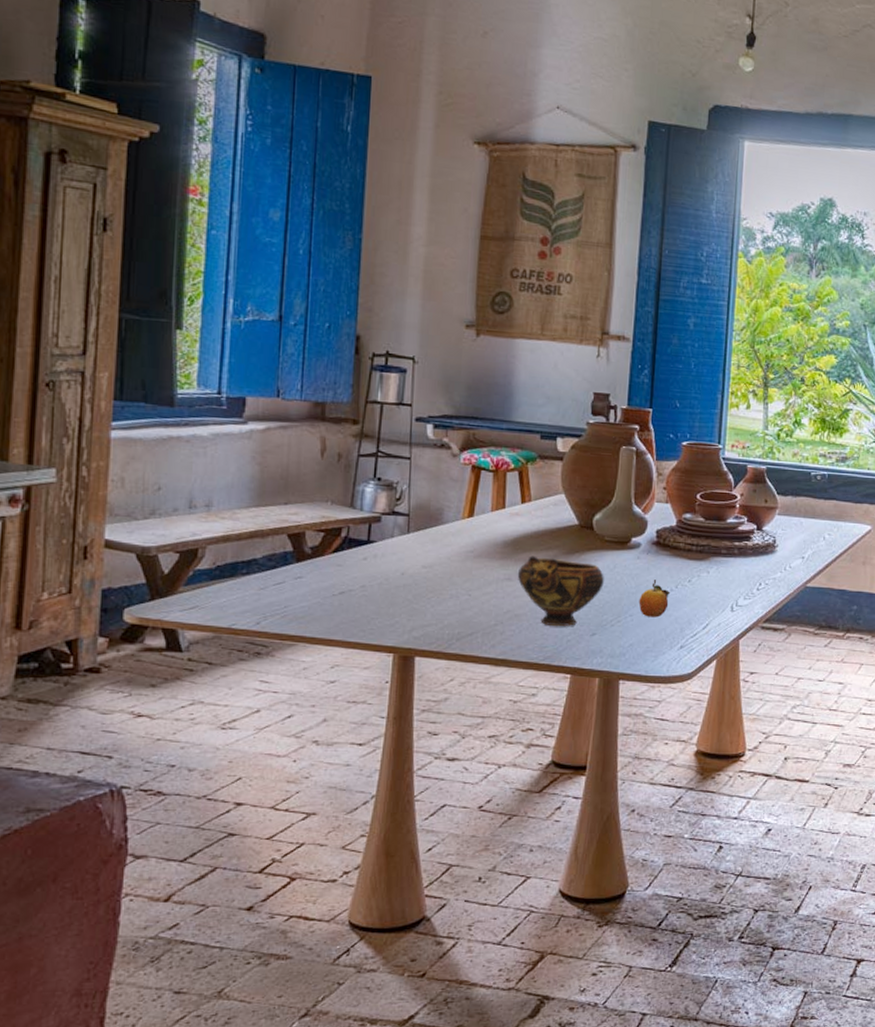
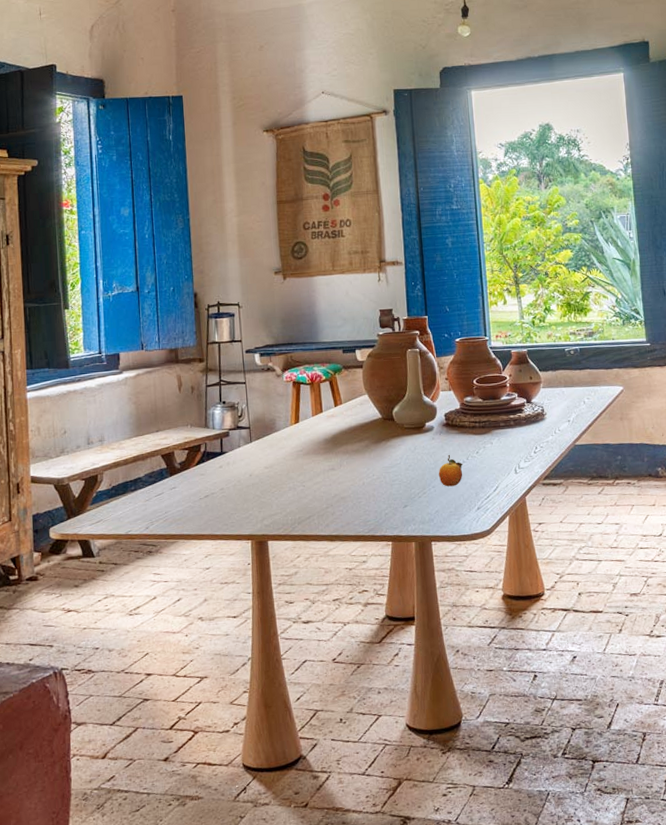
ceramic bowl: present [517,555,604,627] -> none [339,447,408,504]

